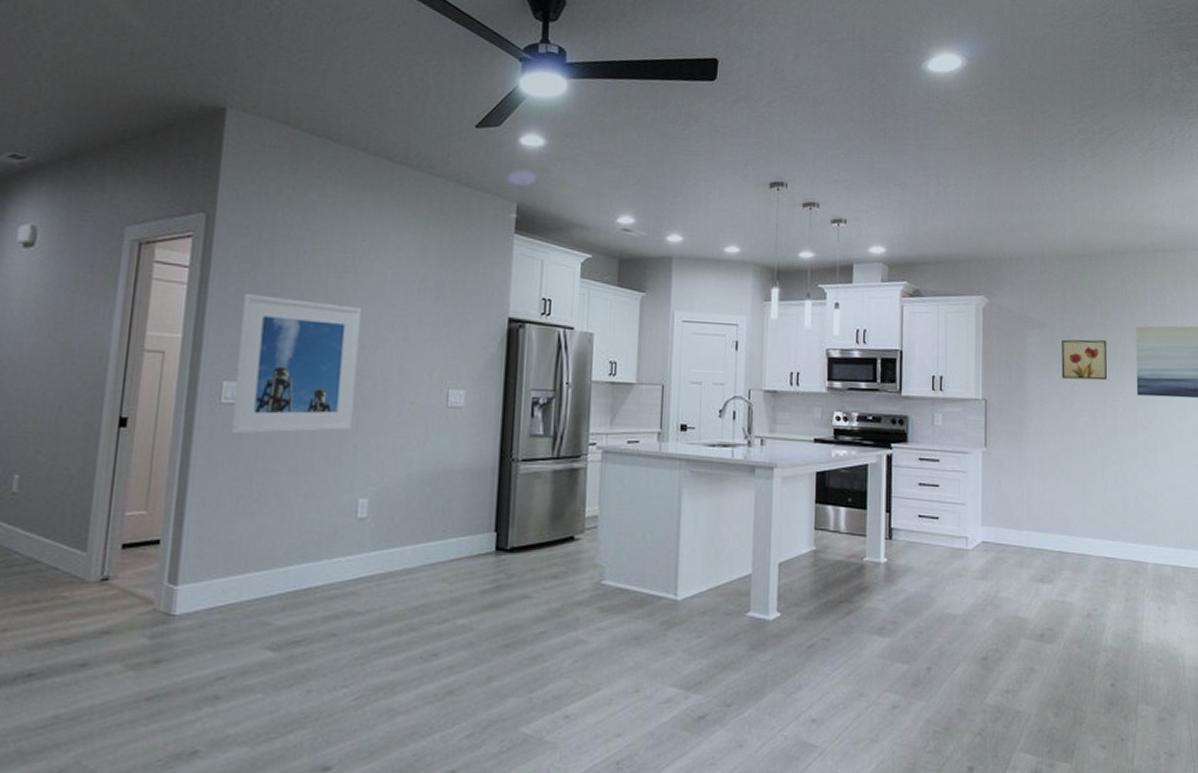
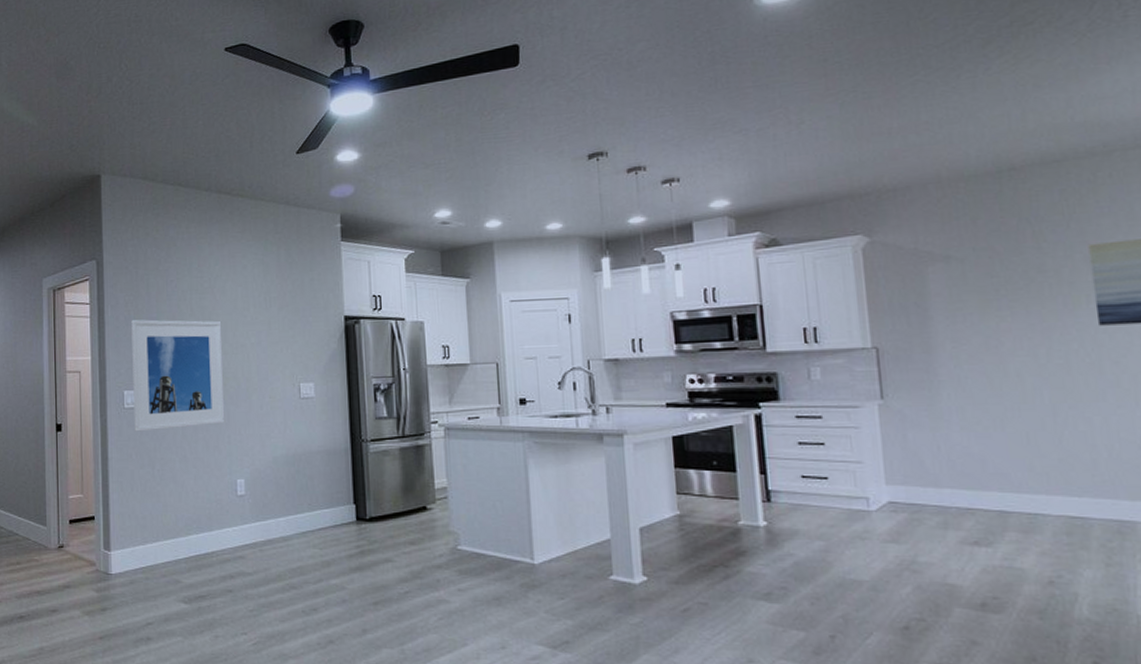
wall art: present [1061,339,1107,381] -> none [977,266,1050,315]

